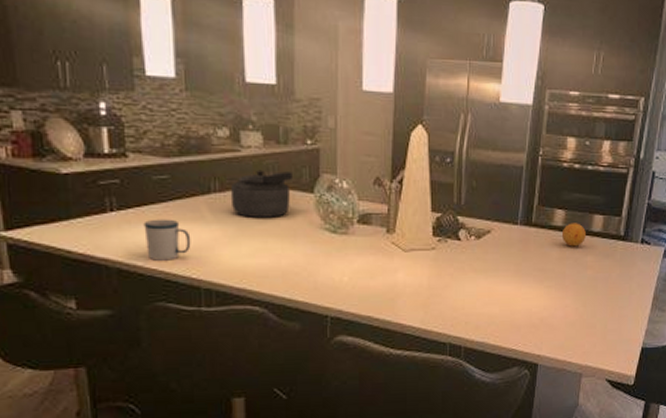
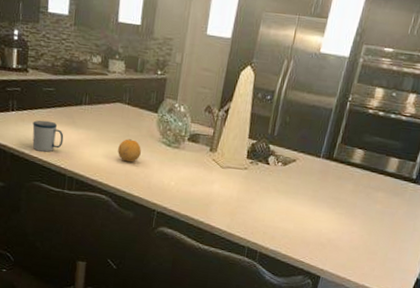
kettle: present [230,170,292,217] -> none [95,90,144,129]
fruit: none [268,230,299,260] -> present [118,139,141,163]
fruit: present [561,223,586,247] -> none [358,162,381,183]

